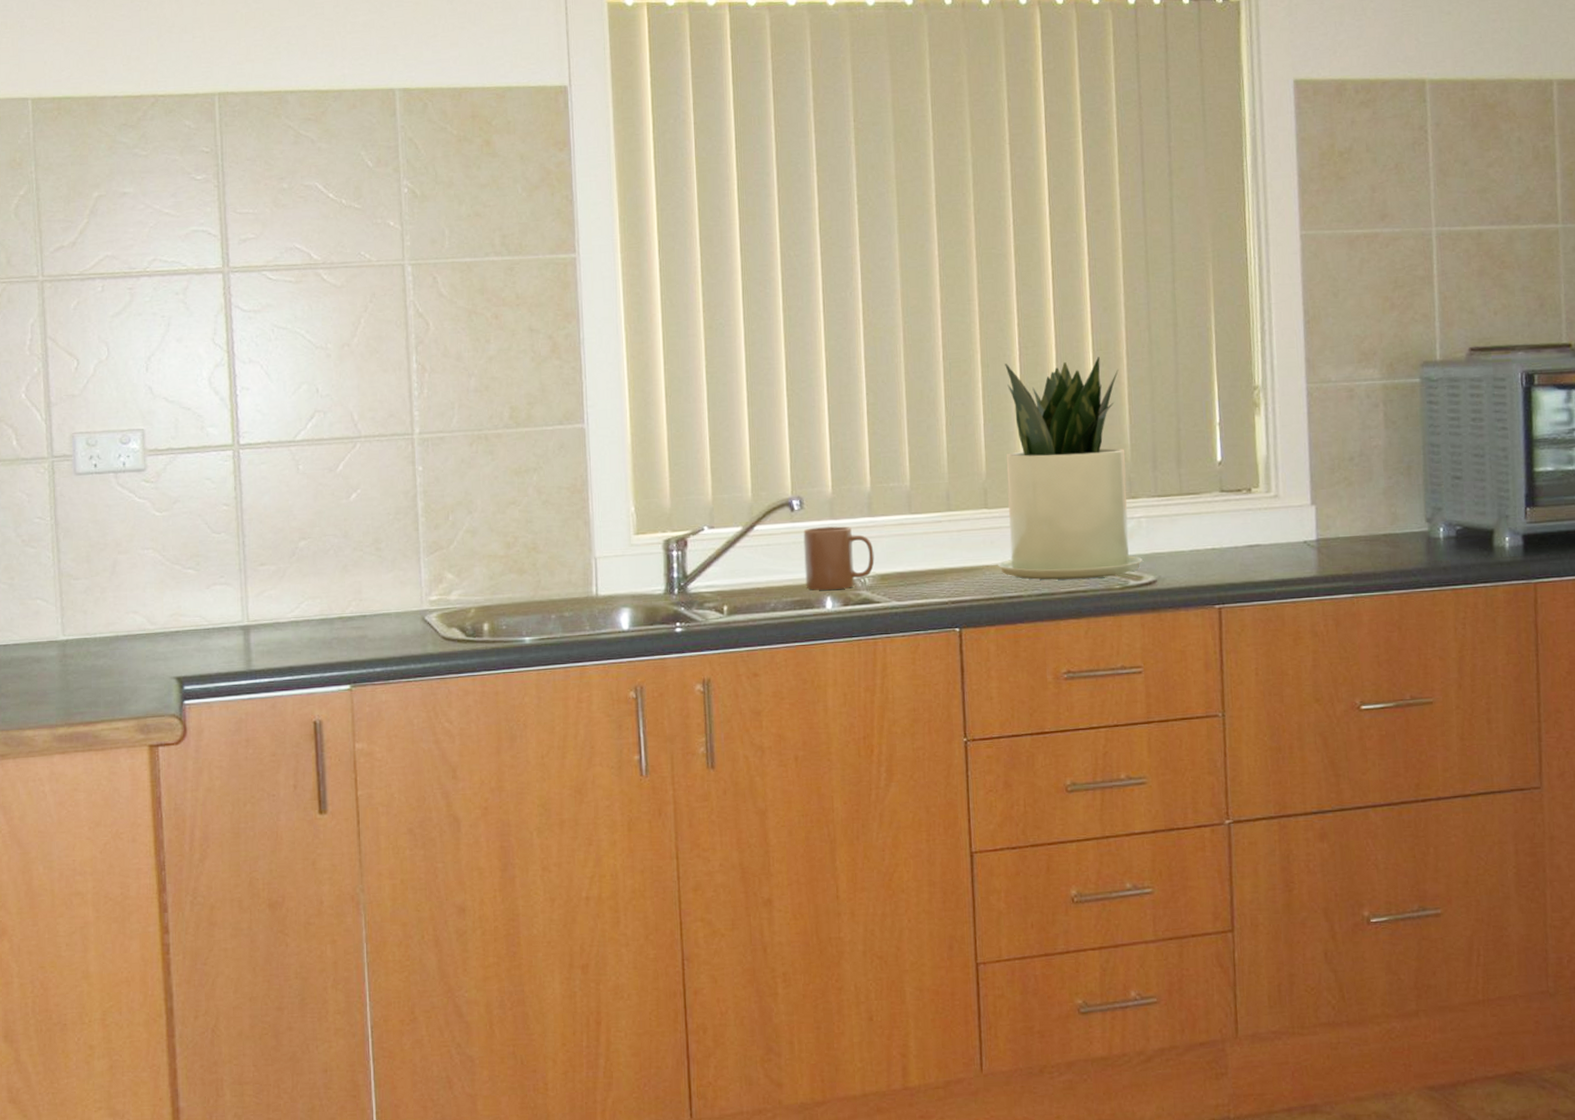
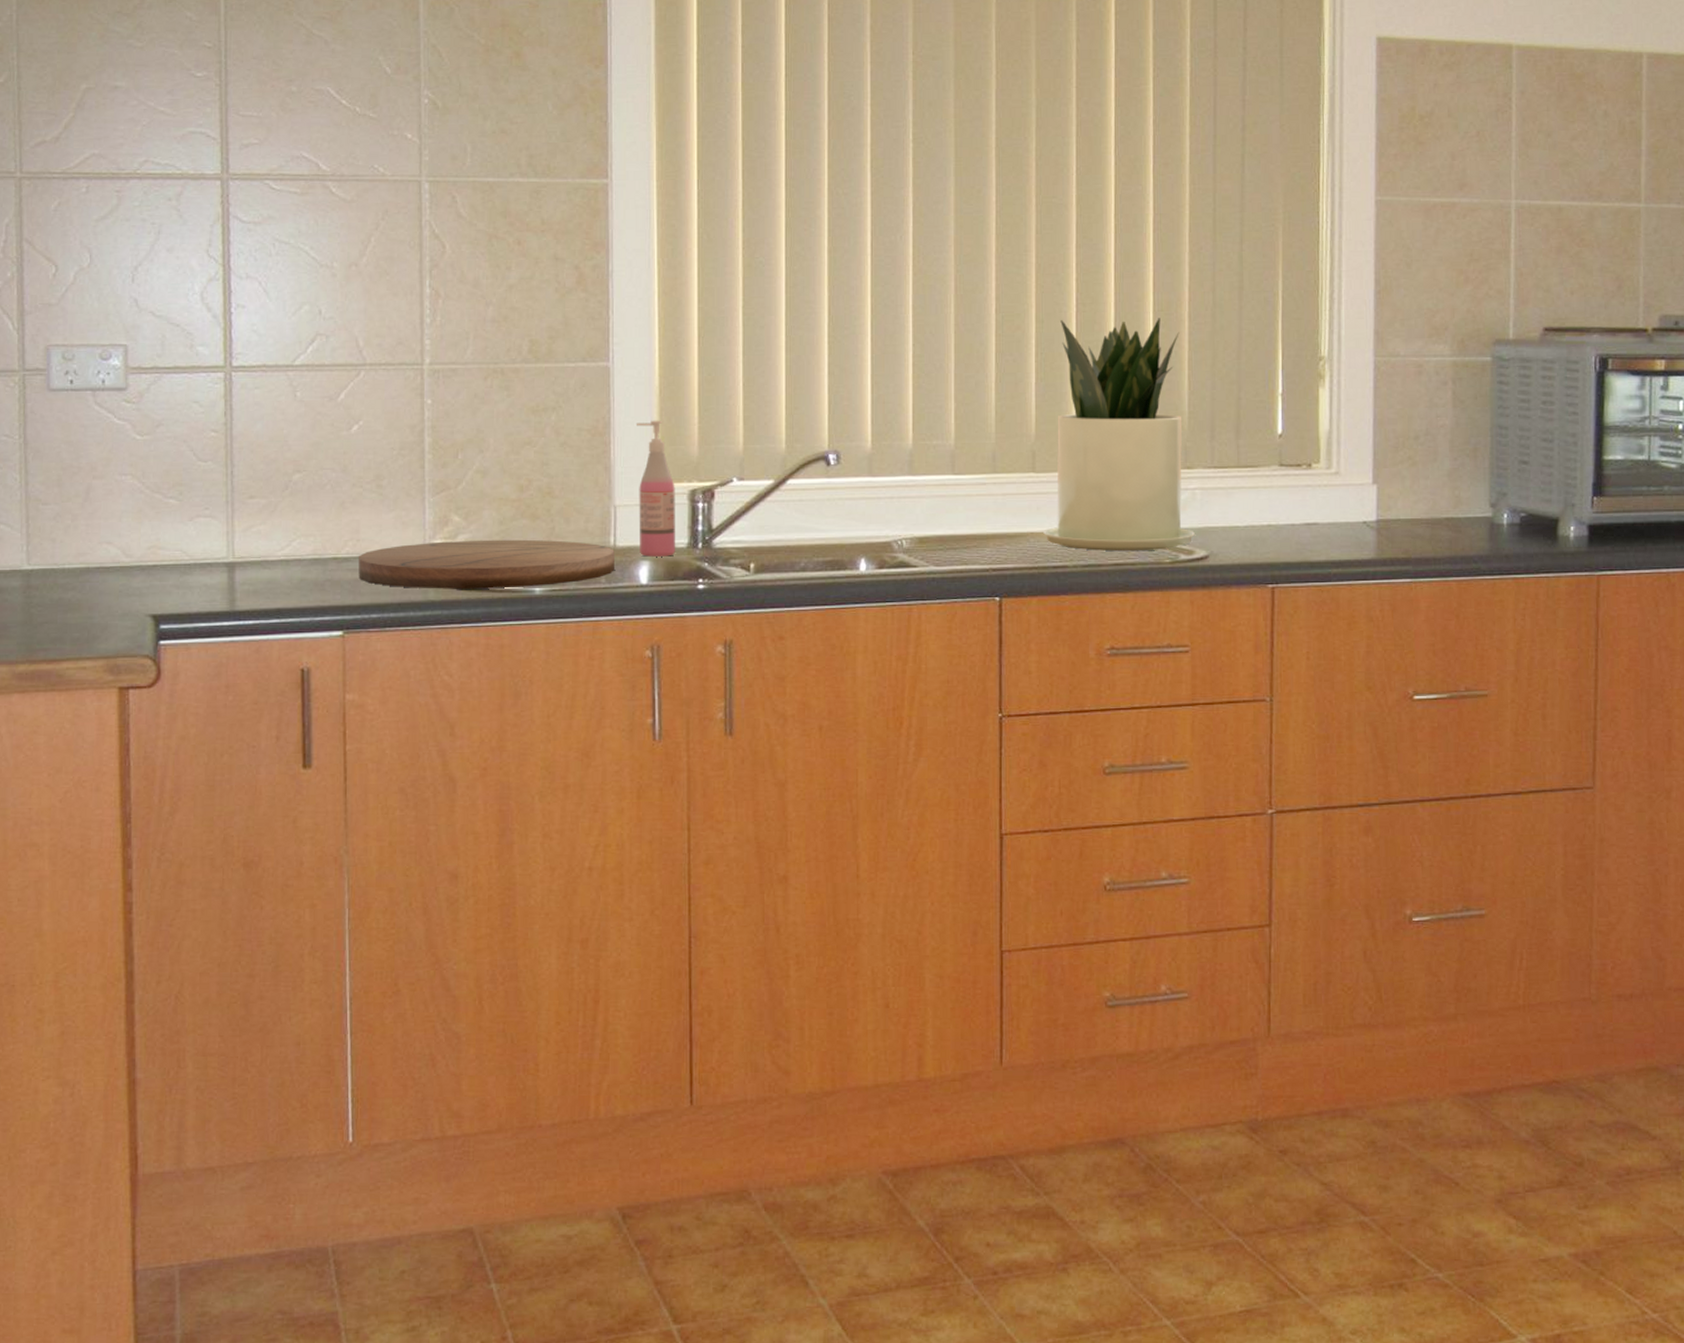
cutting board: none [361,592,598,643] -> present [358,539,615,589]
soap dispenser: none [611,476,654,604] -> present [635,420,676,557]
mug: present [803,526,875,590] -> none [839,484,913,551]

